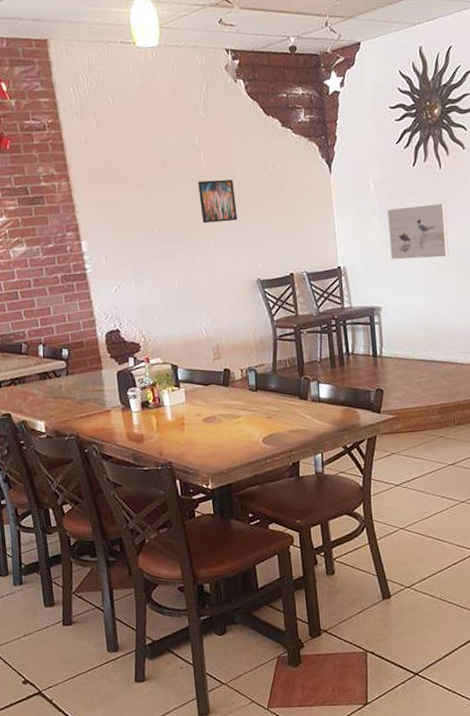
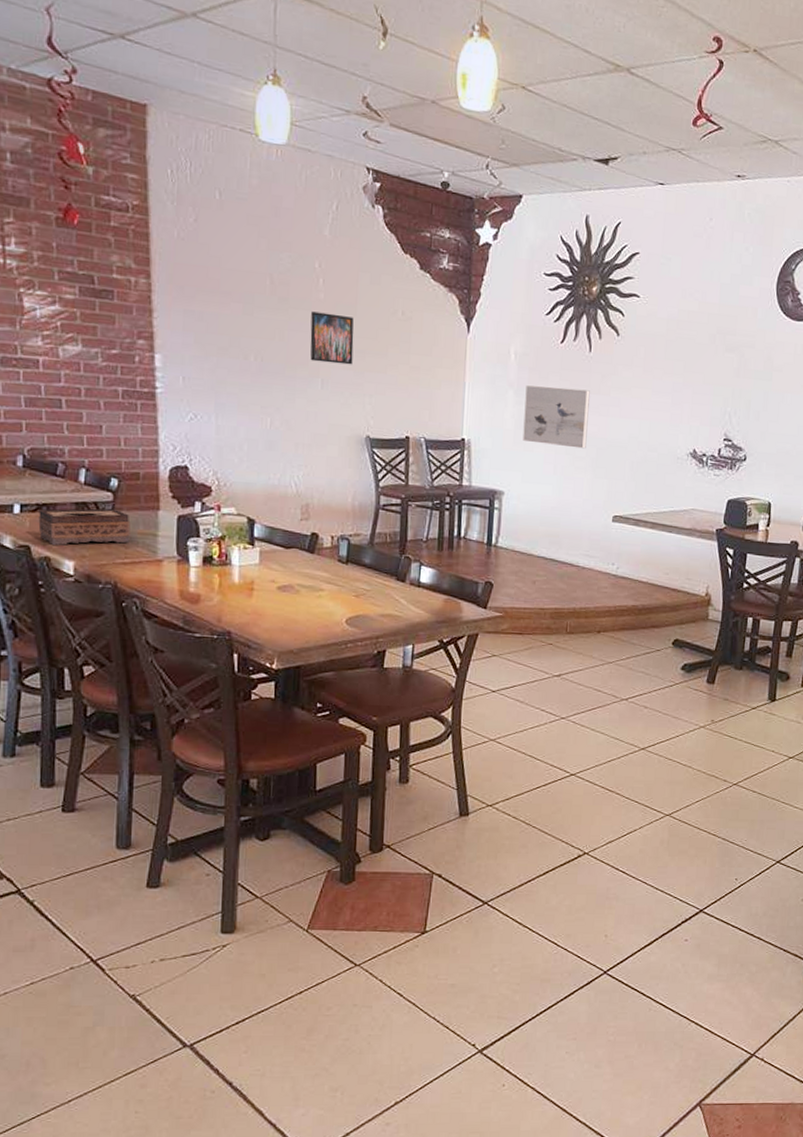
tissue box: none [13,373,83,410] -> present [38,508,131,545]

